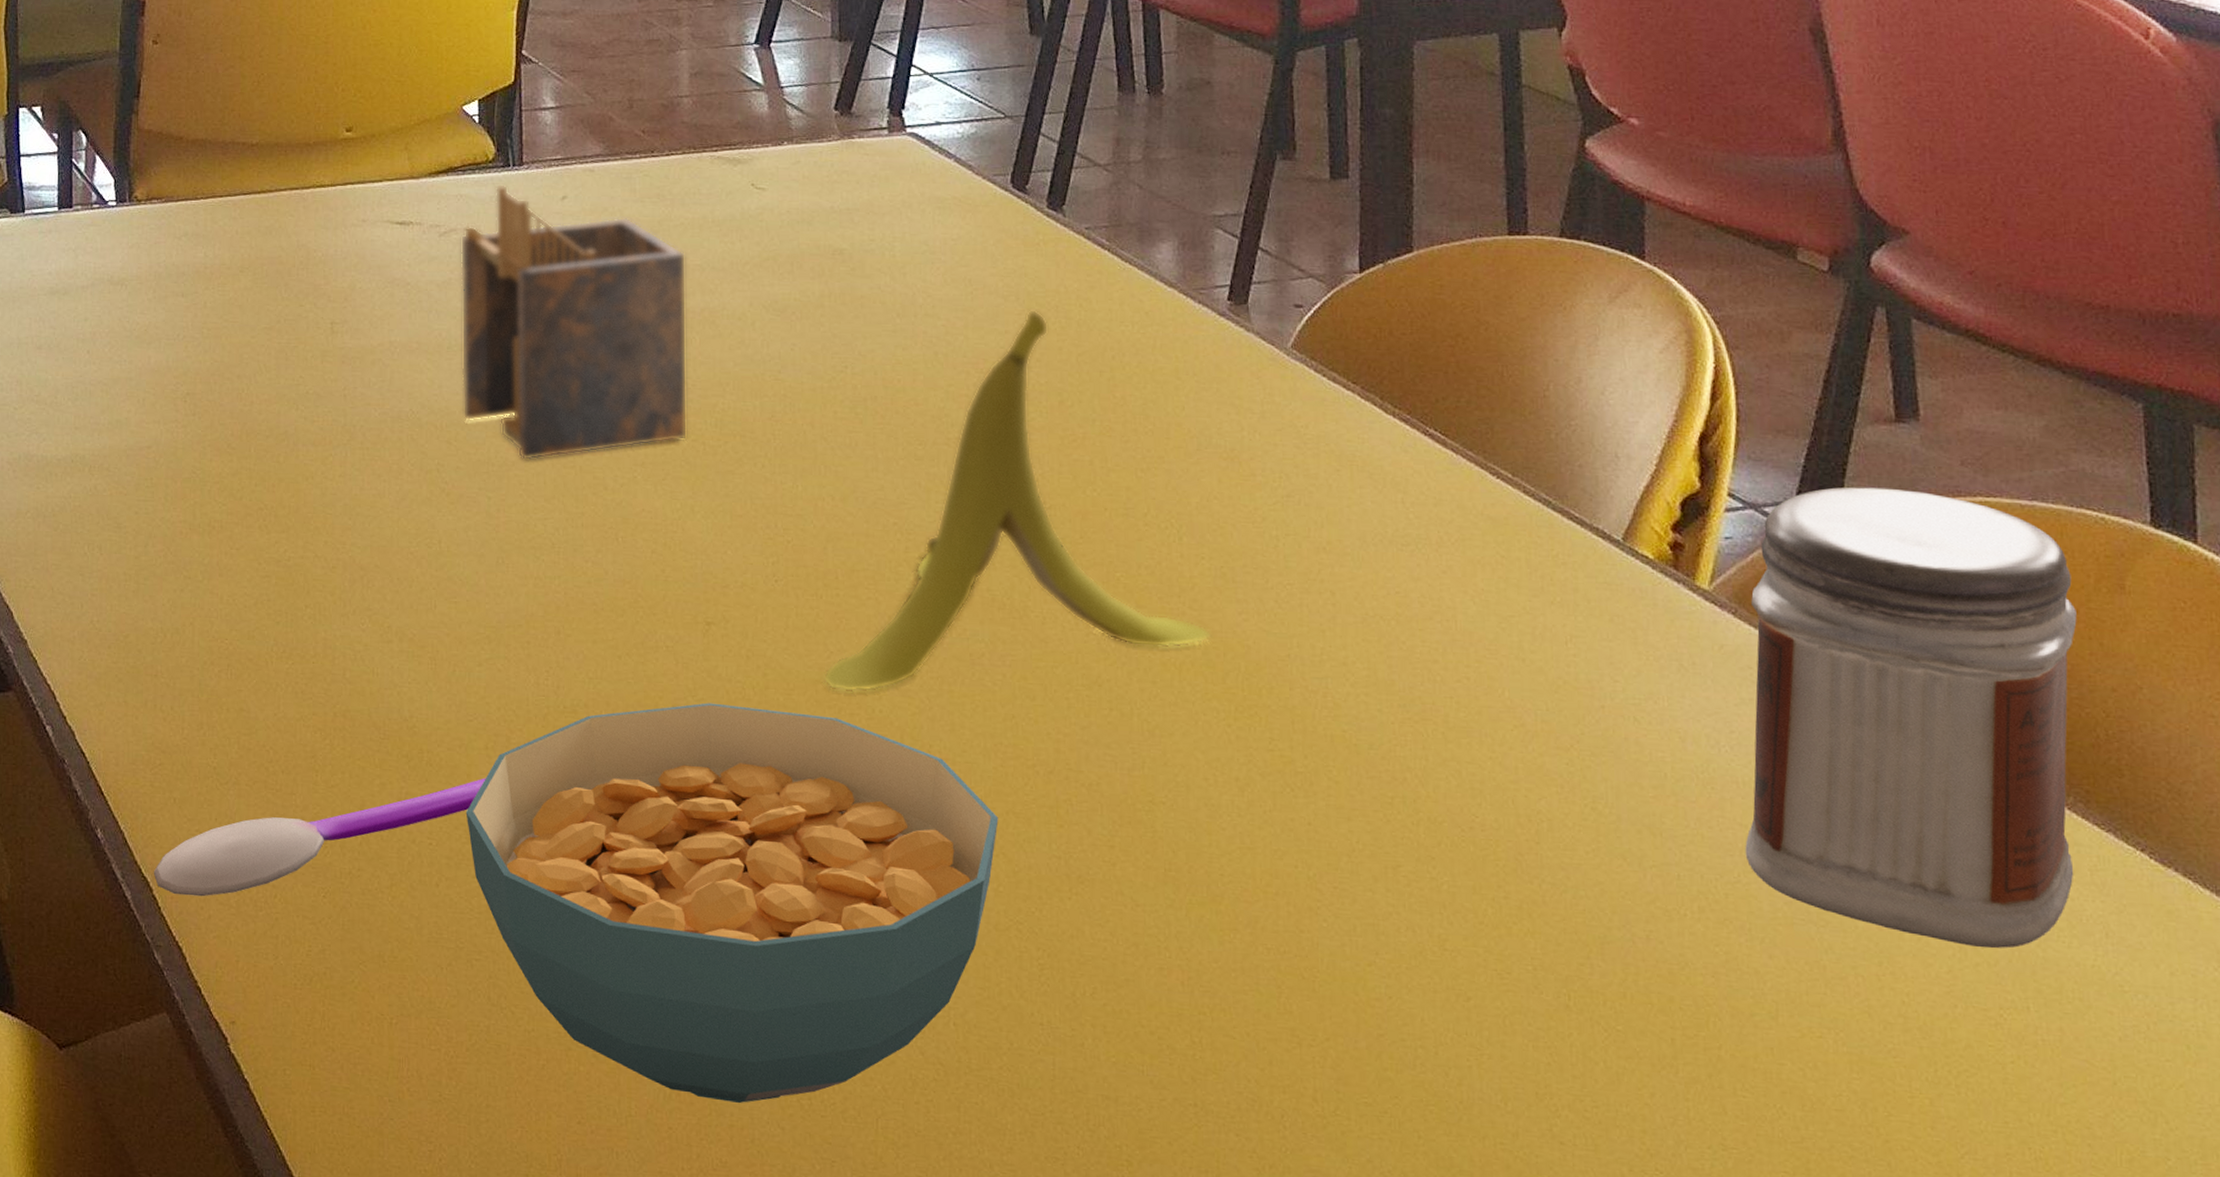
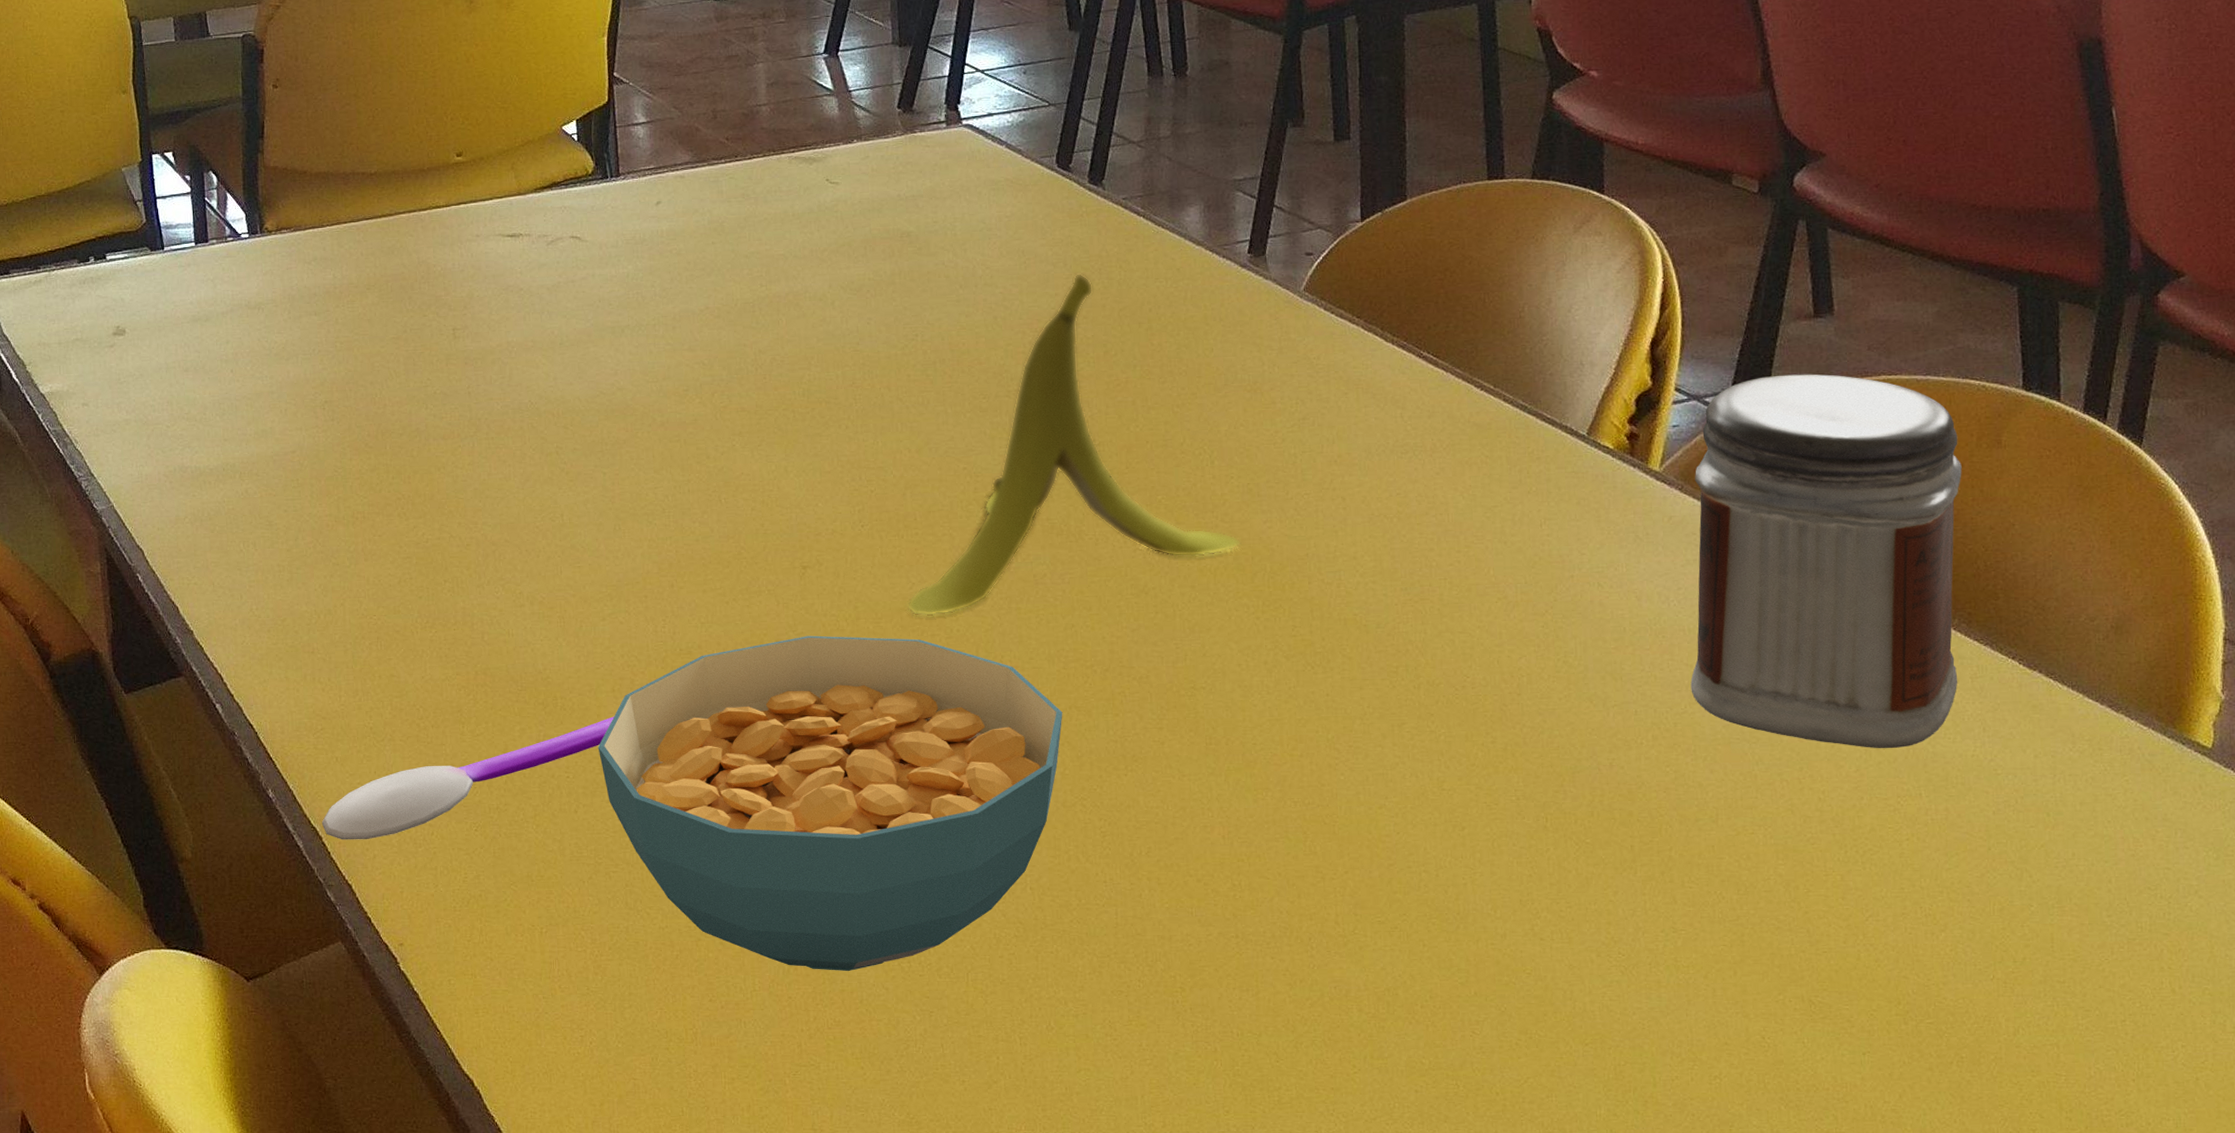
napkin holder: present [460,183,688,461] -> none [566,194,779,439]

